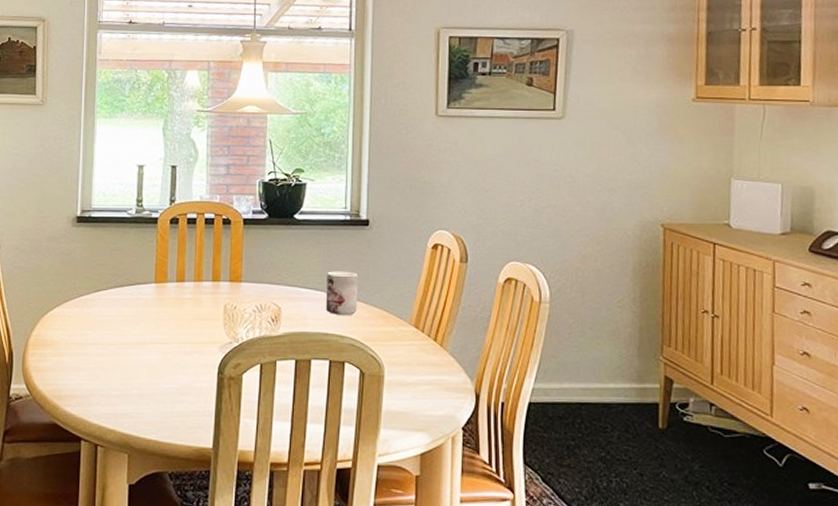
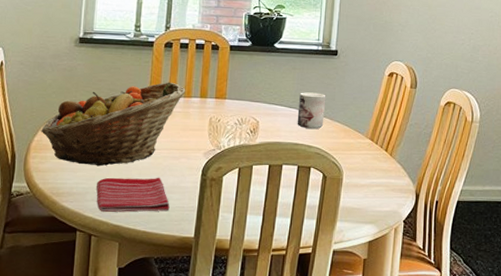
fruit basket: none [39,264,196,364] -> present [41,82,186,167]
dish towel: none [101,376,183,419] -> present [96,177,170,213]

